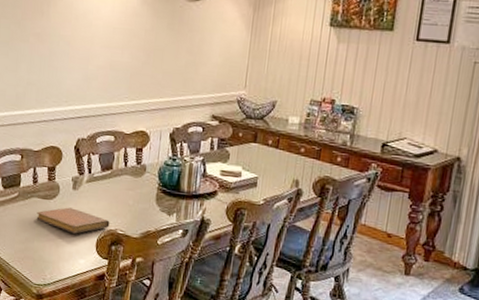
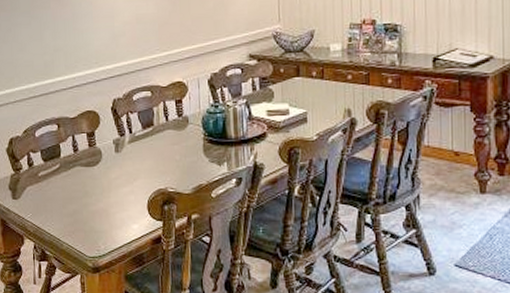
notebook: present [36,207,110,234] -> none [81,172,159,198]

